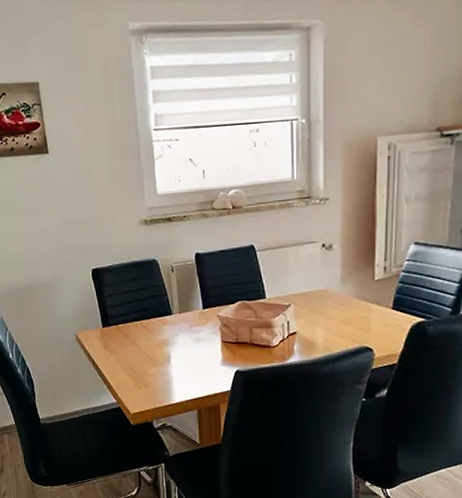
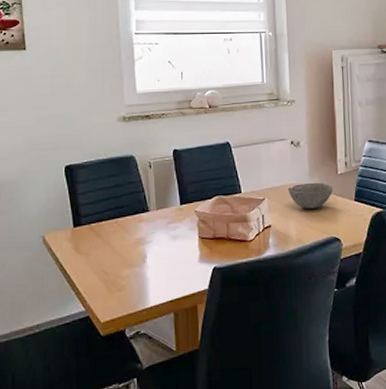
bowl: none [317,288,368,316] -> present [288,182,334,209]

